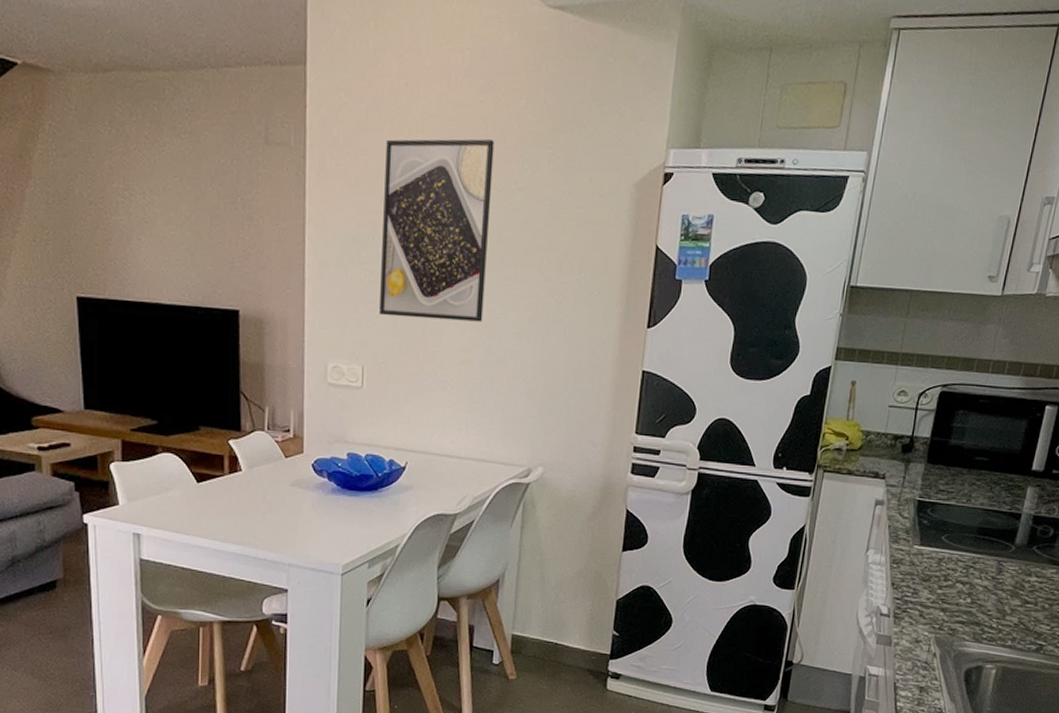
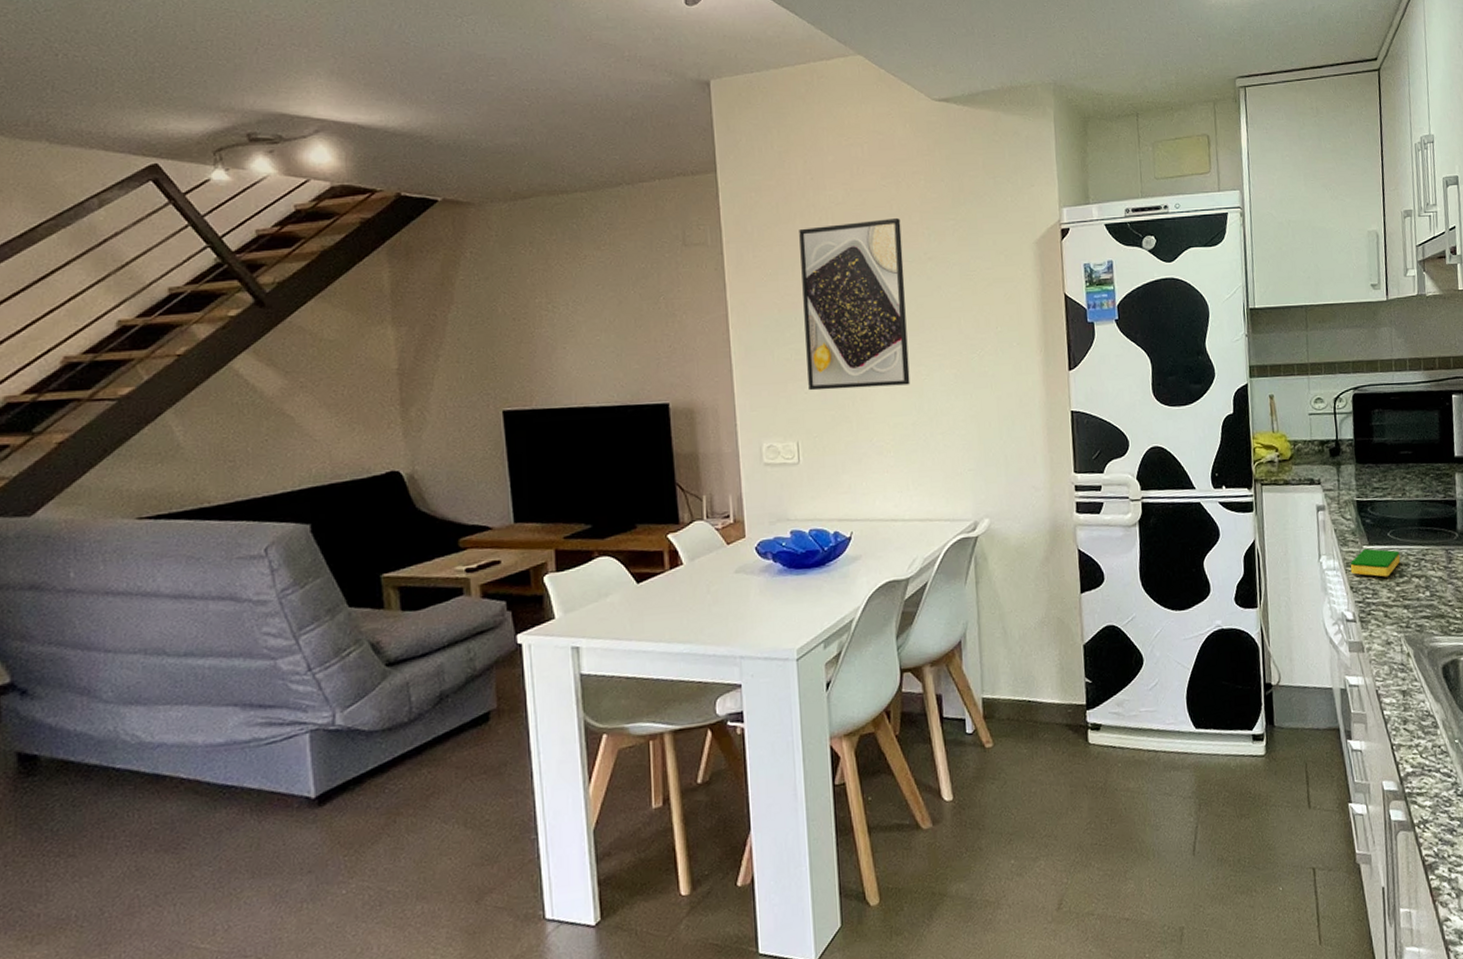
dish sponge: none [895,548,950,579] -> present [1350,548,1401,577]

